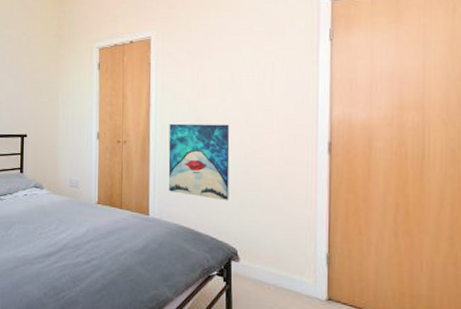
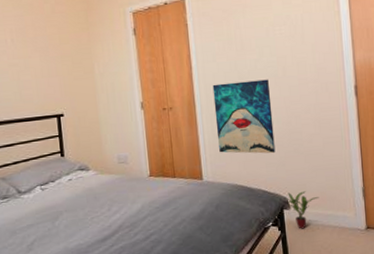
potted plant: none [235,244,274,286] -> present [285,191,320,229]

